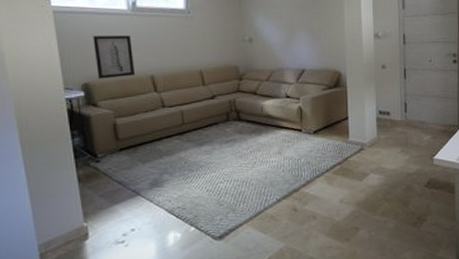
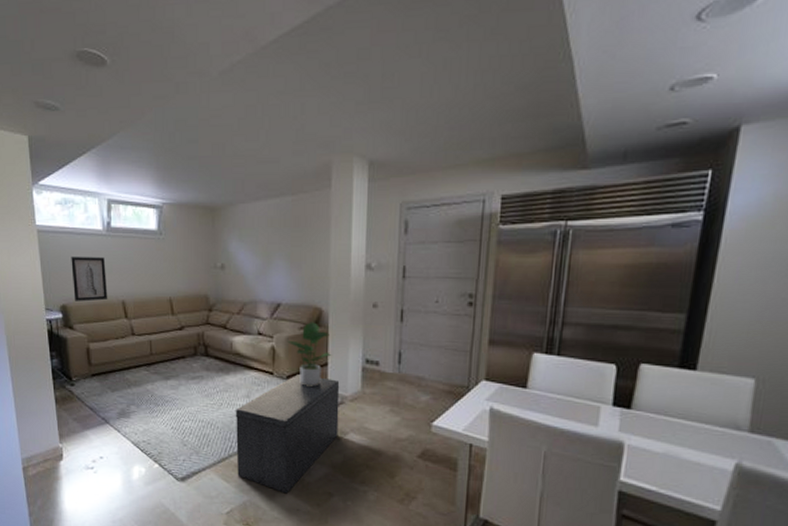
bench: none [268,129,361,235] -> present [235,374,340,494]
potted plant: none [312,83,351,138] -> present [287,322,332,387]

